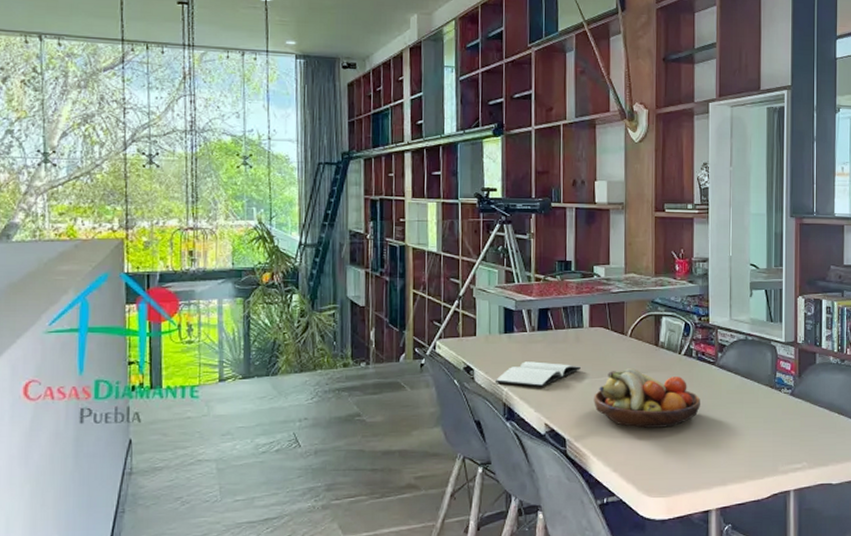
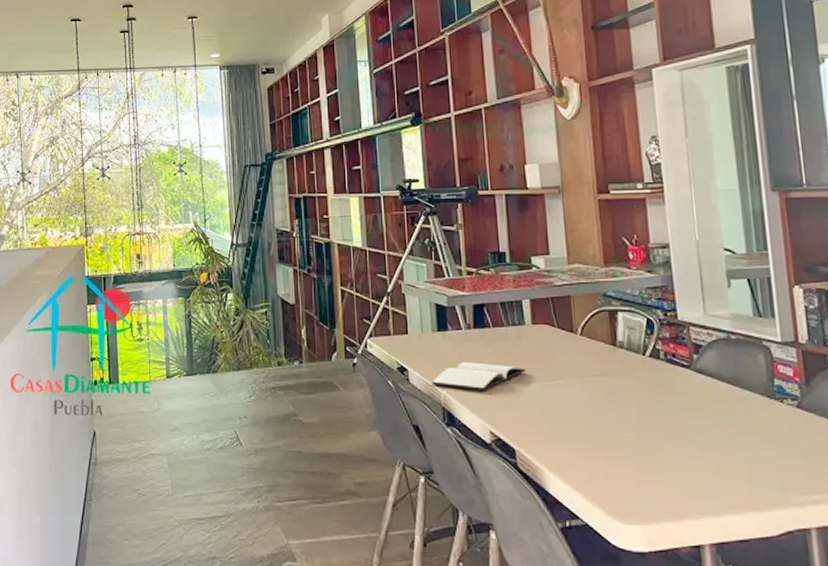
fruit bowl: present [594,368,700,428] -> none [543,371,676,442]

